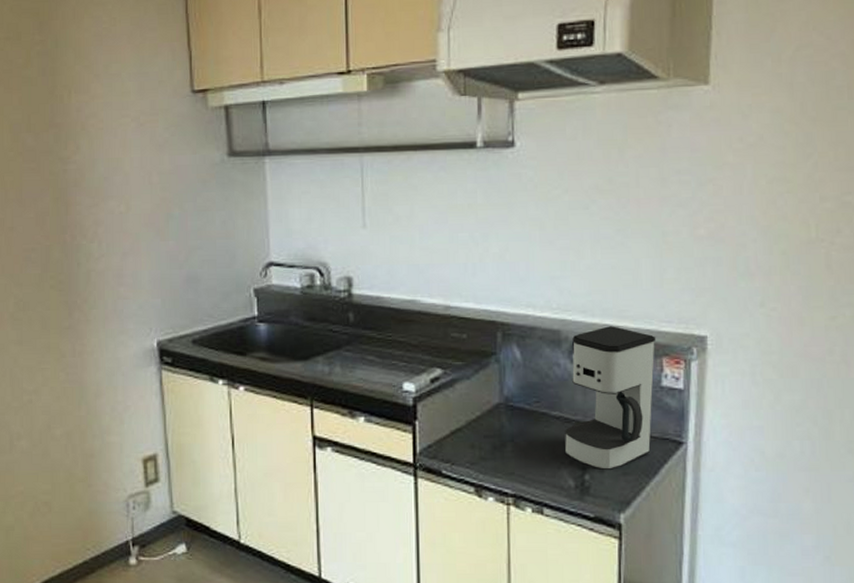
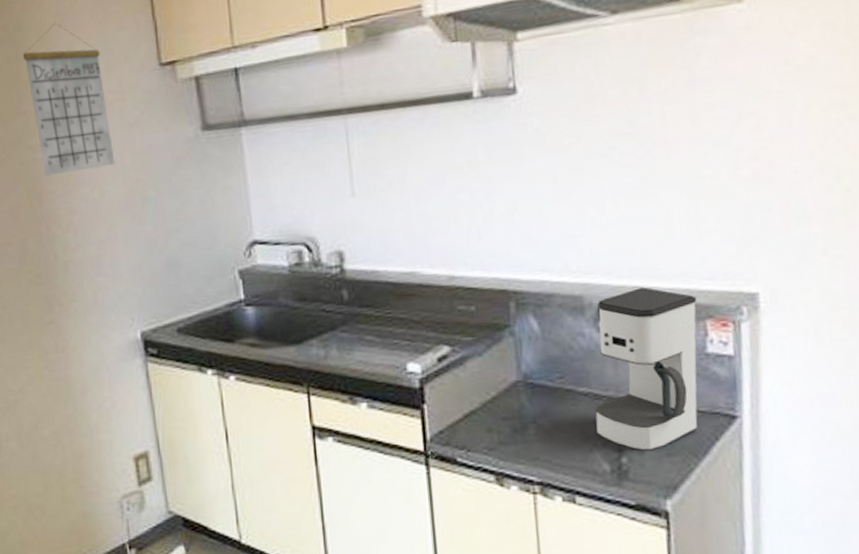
calendar: none [59,43,143,187] -> present [22,23,115,176]

